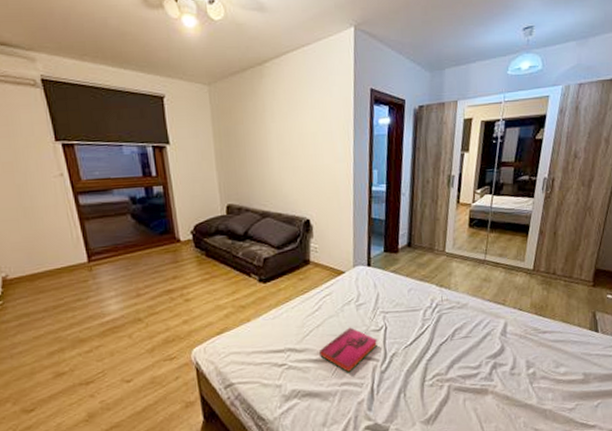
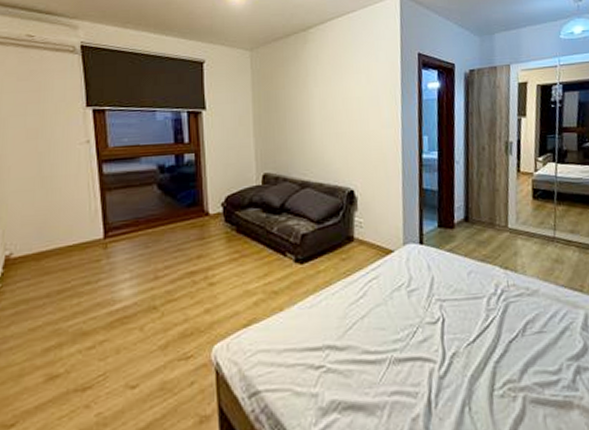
hardback book: present [319,327,377,373] -> none [364,318,434,379]

